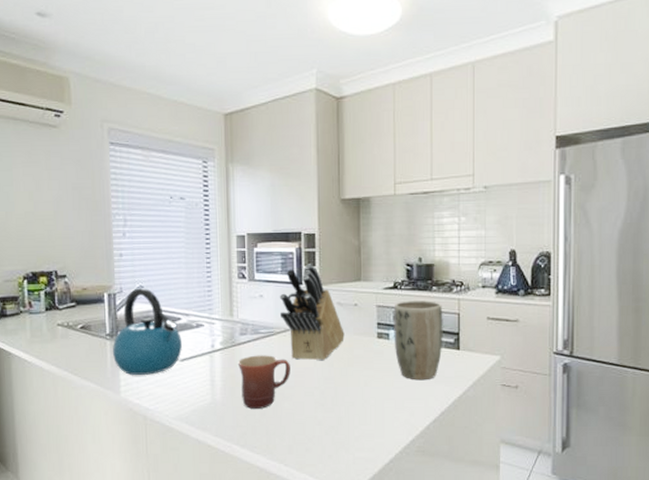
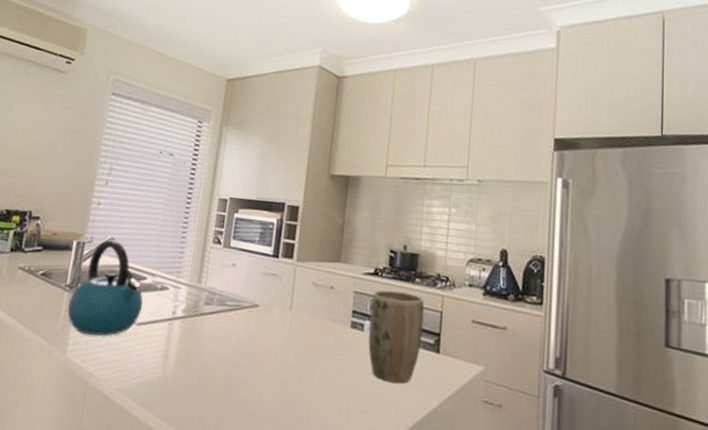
mug: present [237,355,290,409] -> none [194,329,253,392]
knife block: present [279,264,345,361] -> none [251,237,316,346]

